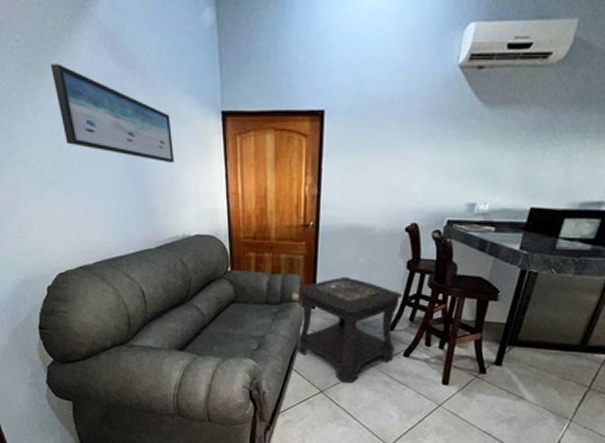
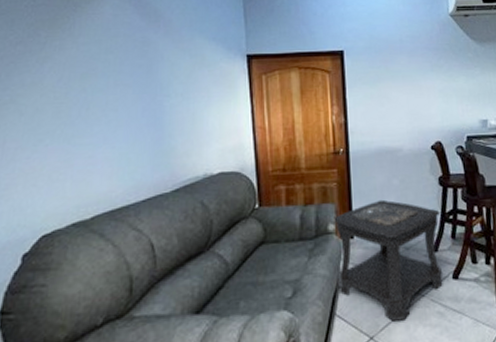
wall art: present [50,64,175,162] -> none [67,19,198,103]

